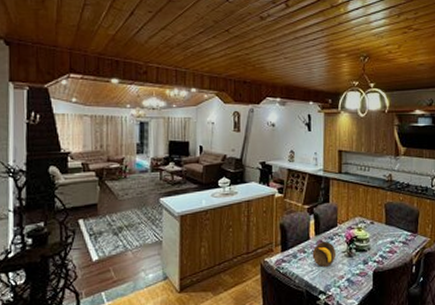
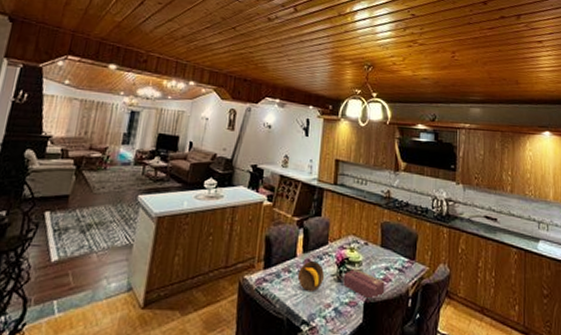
tissue box: none [353,244,391,270] -> present [343,268,385,301]

